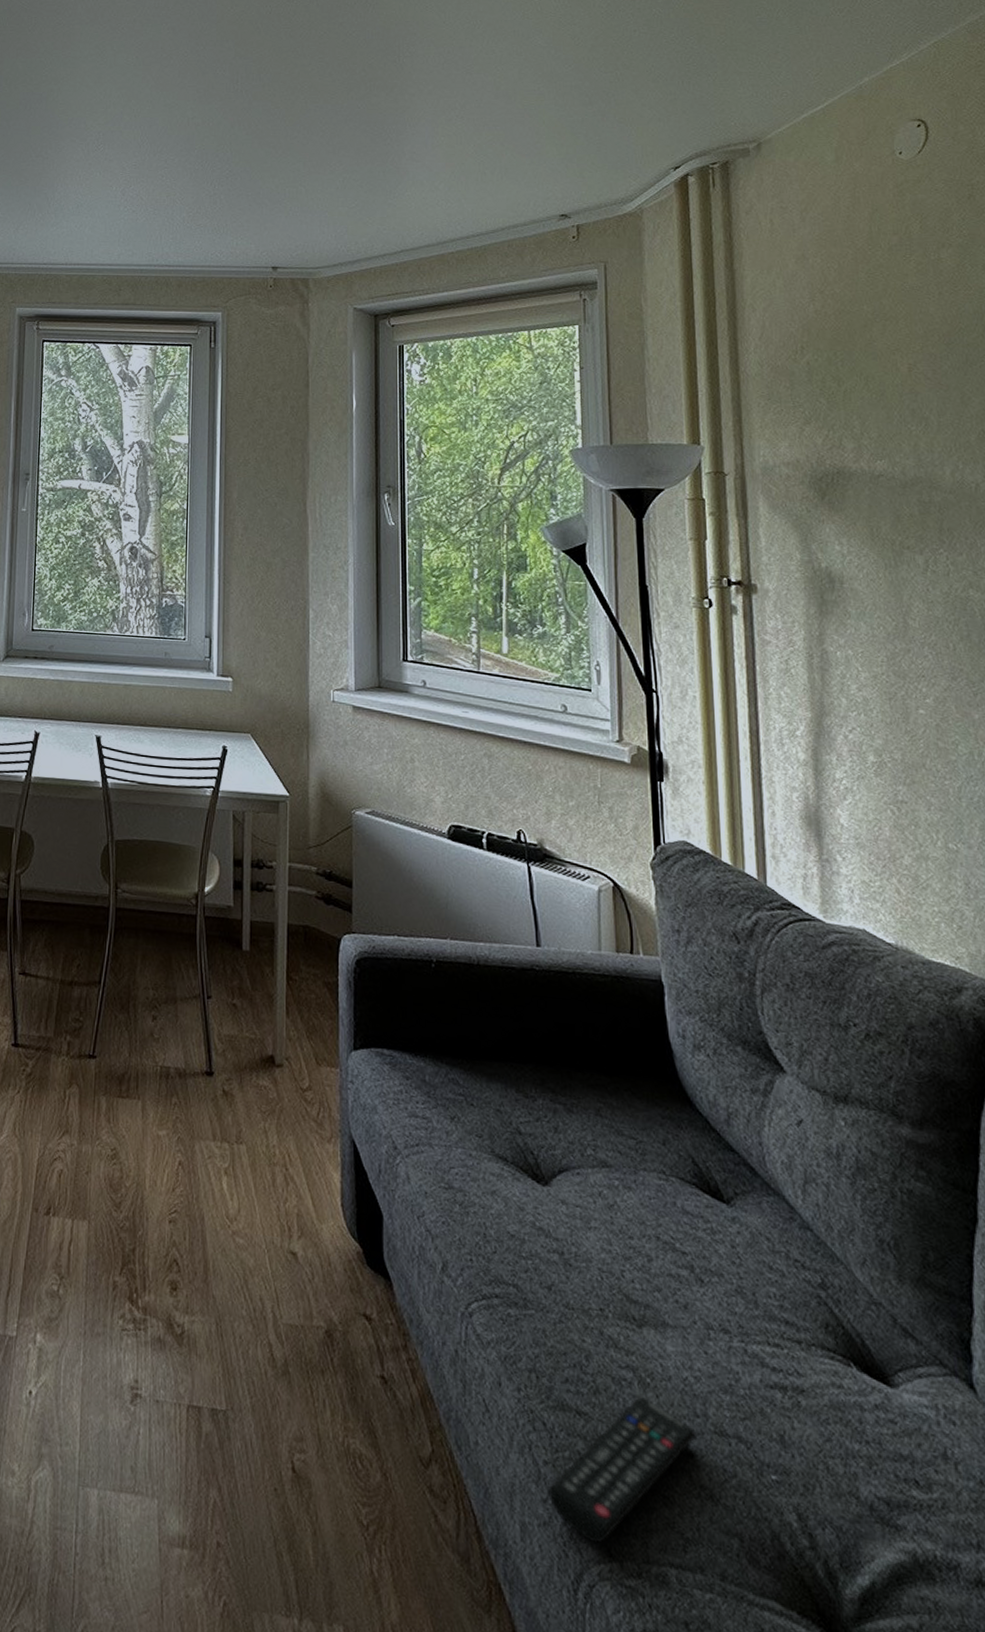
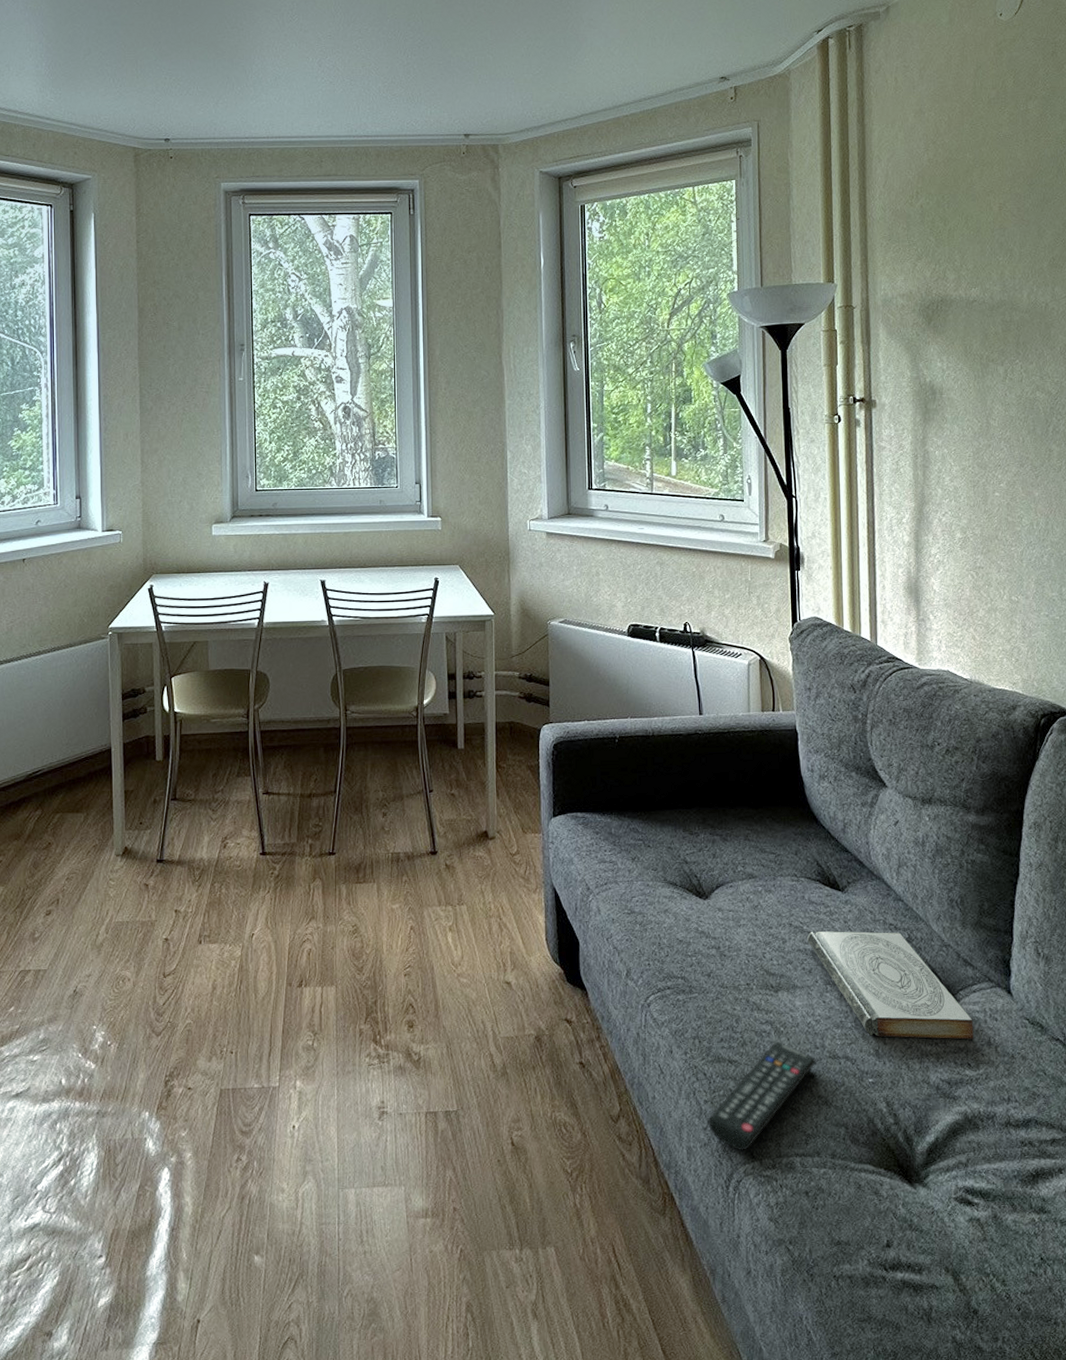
book: none [681,1251,922,1446] -> present [807,931,973,1039]

